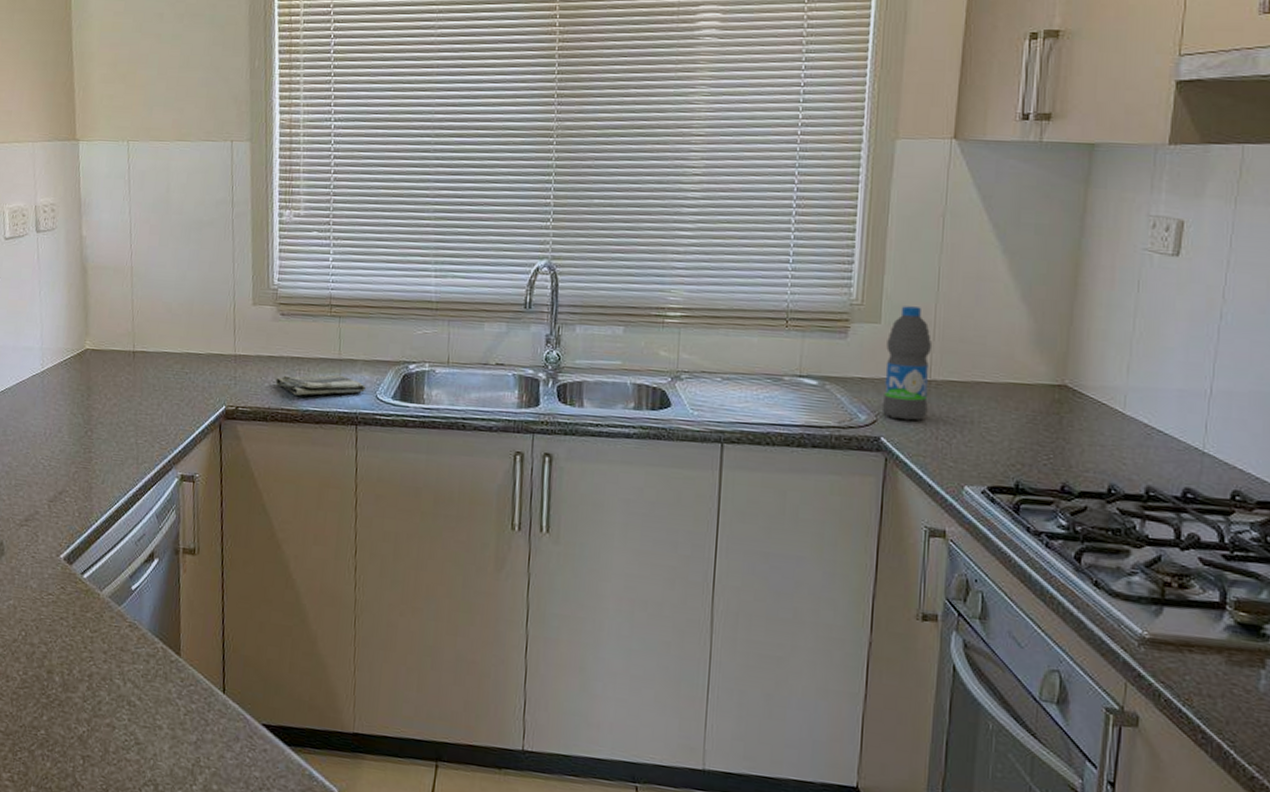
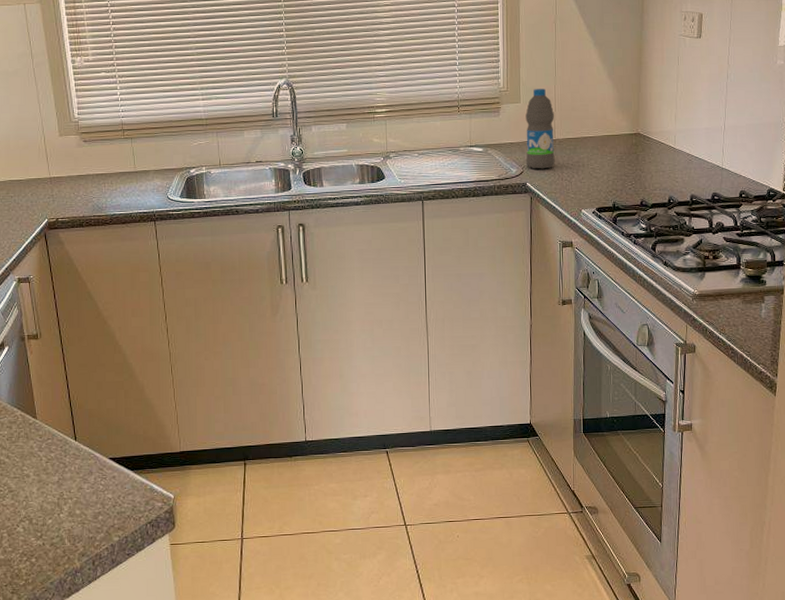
dish towel: present [275,374,367,396] -> none [86,184,159,204]

